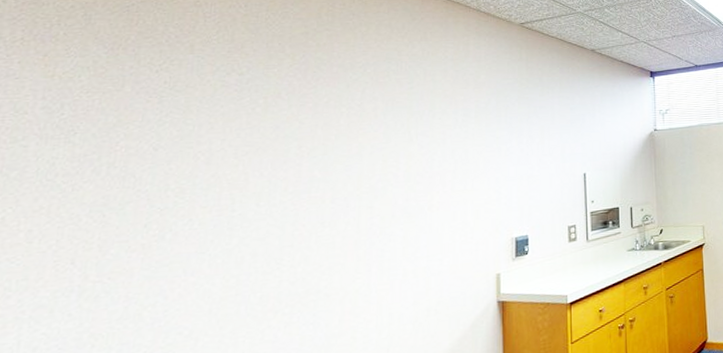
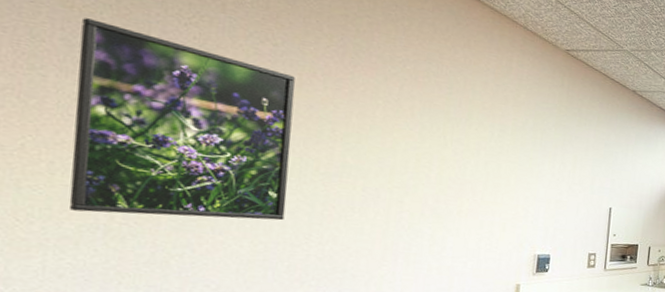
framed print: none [44,83,261,277] -> present [68,18,295,221]

